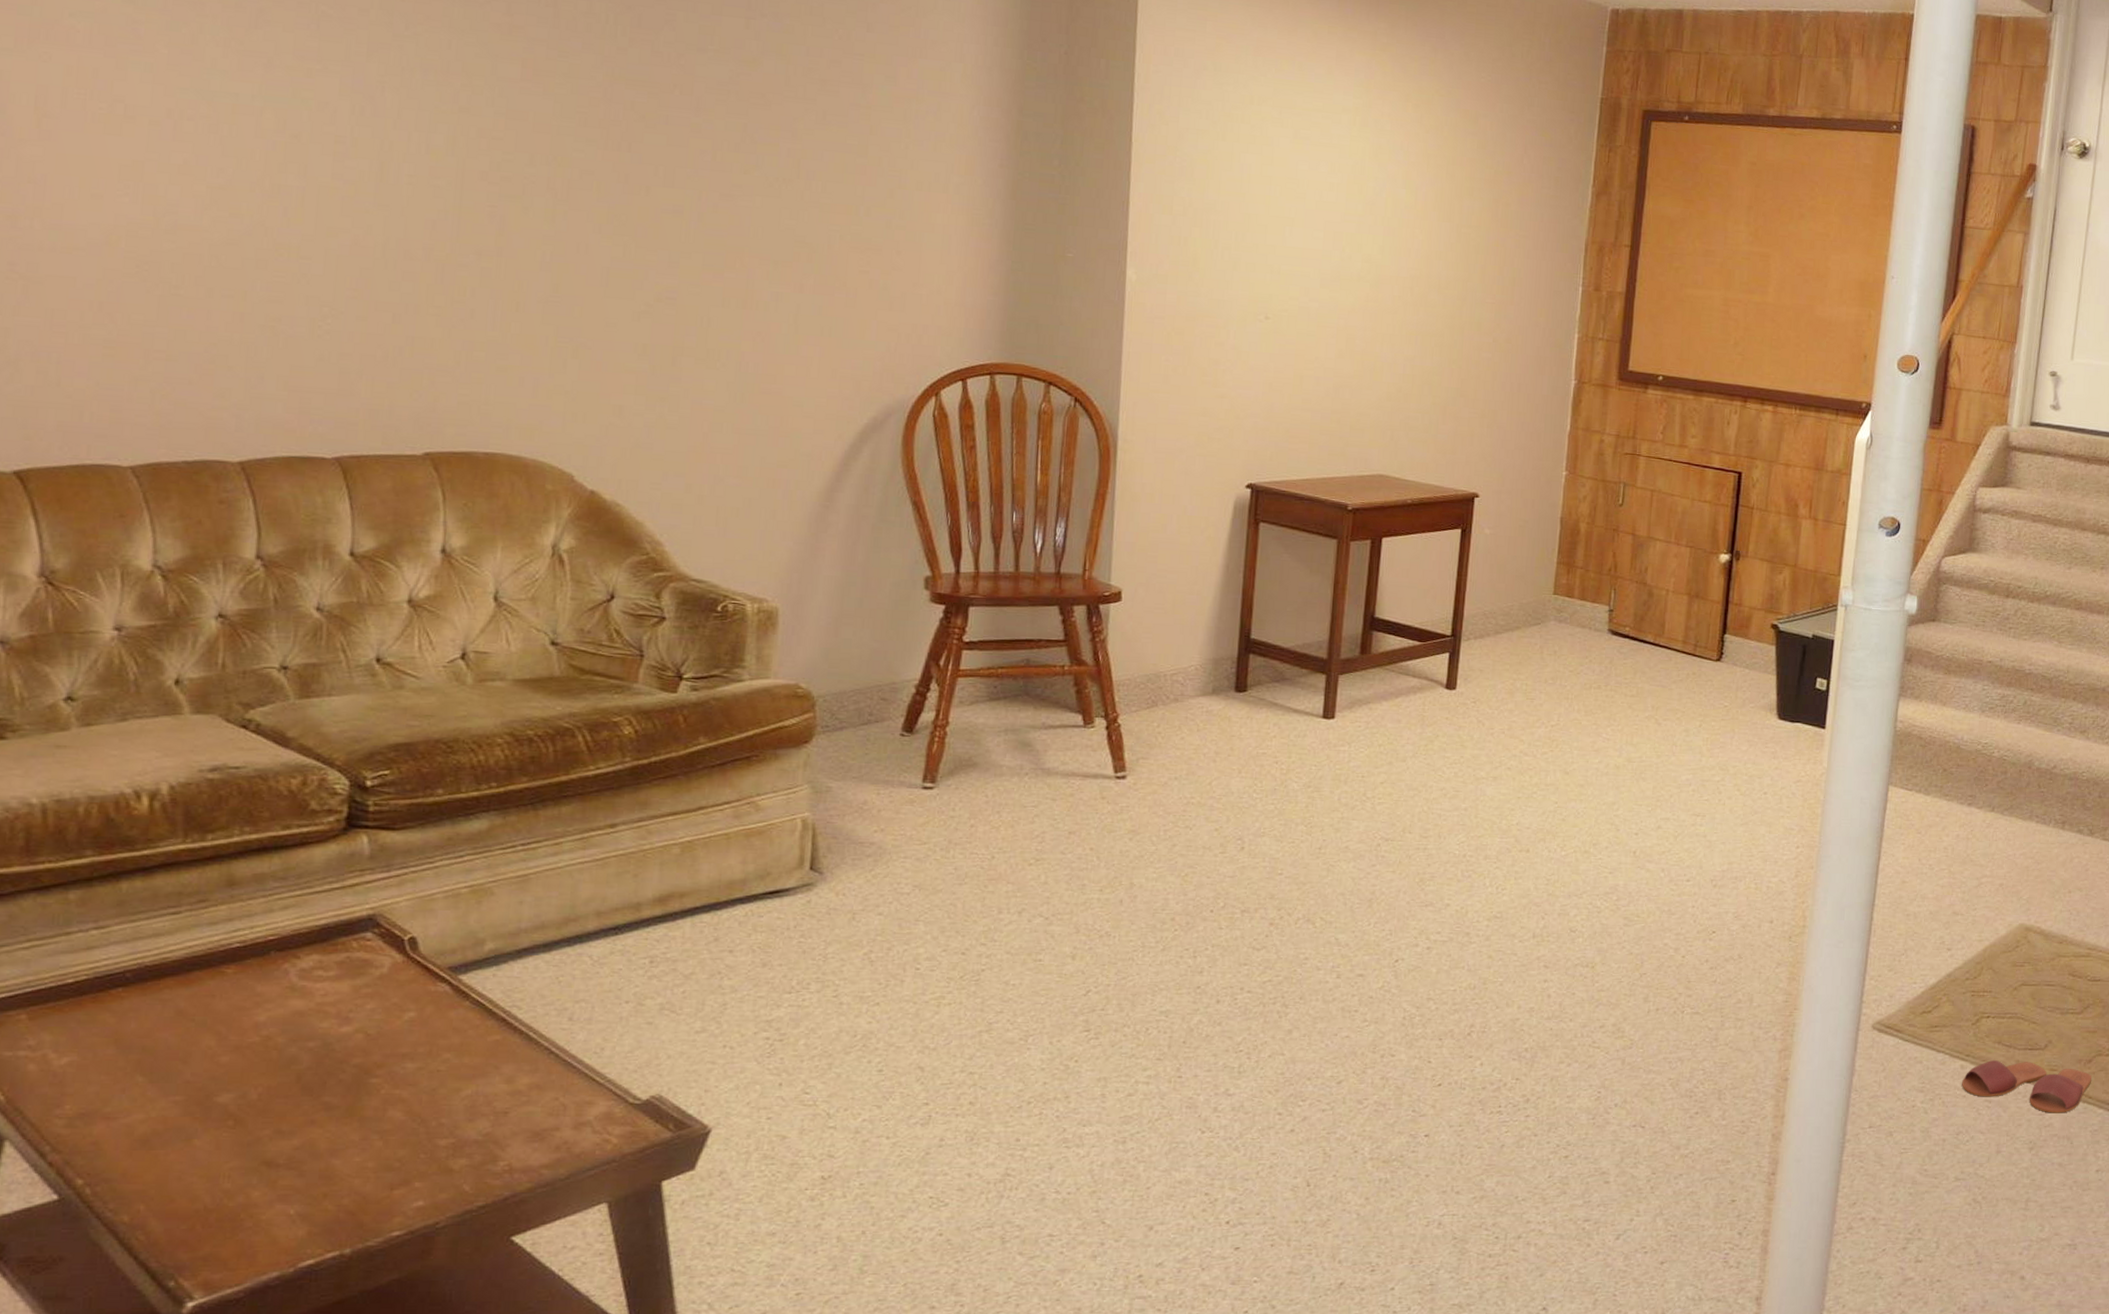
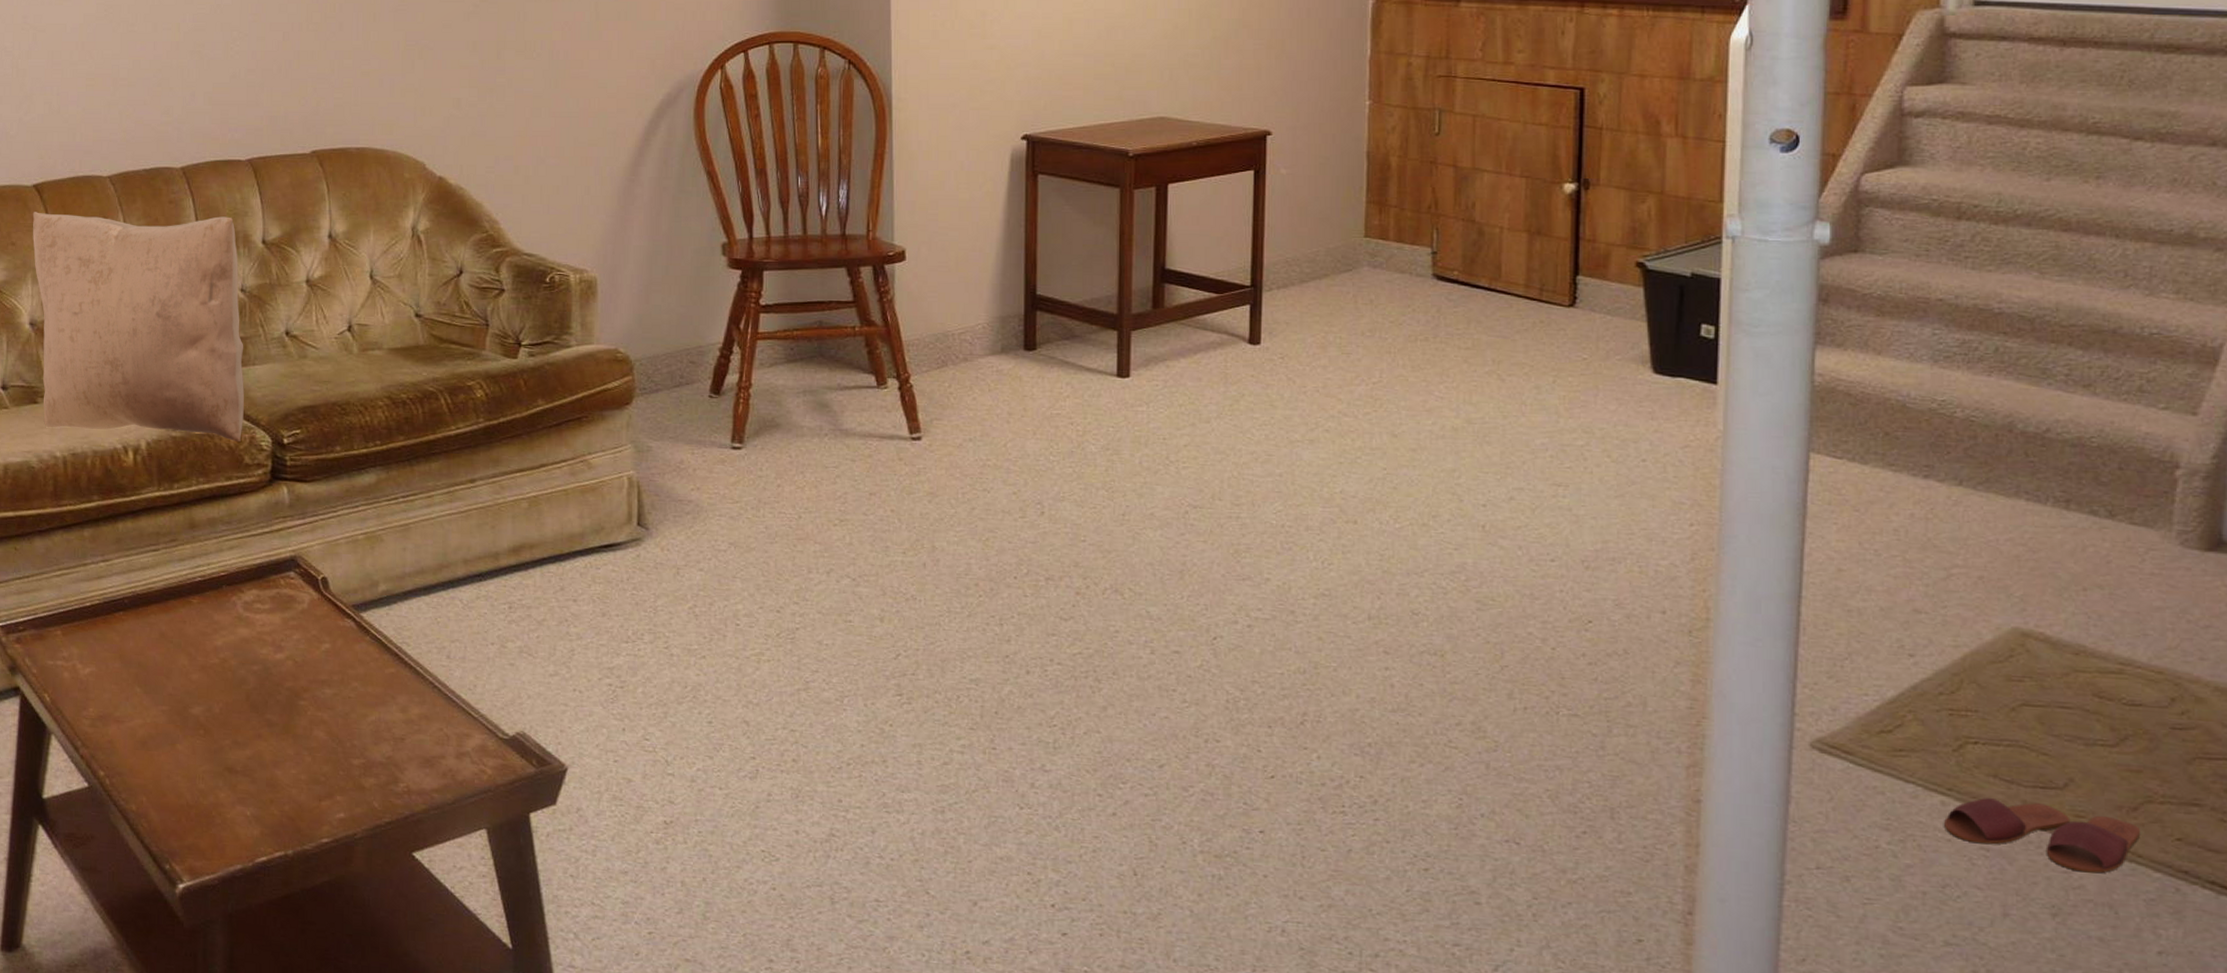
pillow: none [9,504,317,785] -> present [32,212,244,443]

